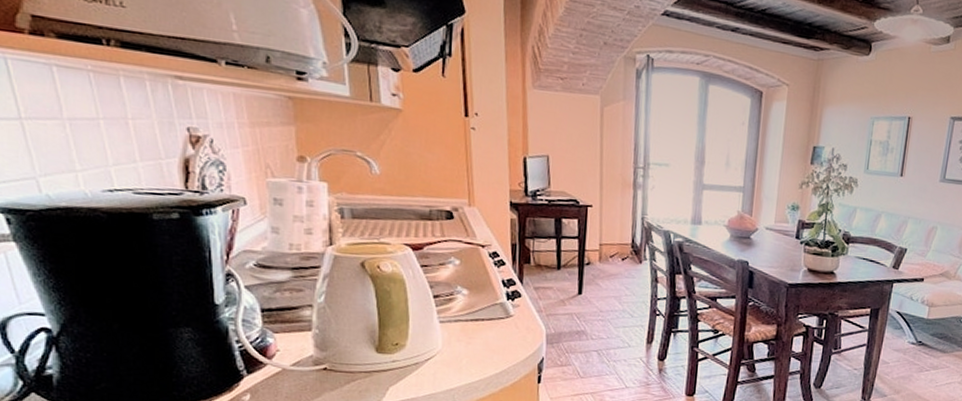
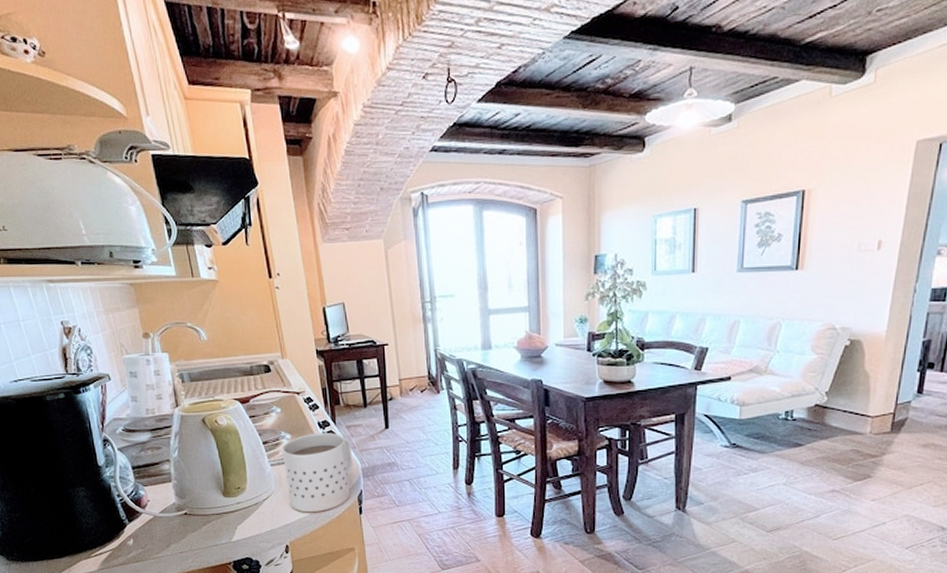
mug: none [455,291,538,378] -> present [281,433,353,513]

